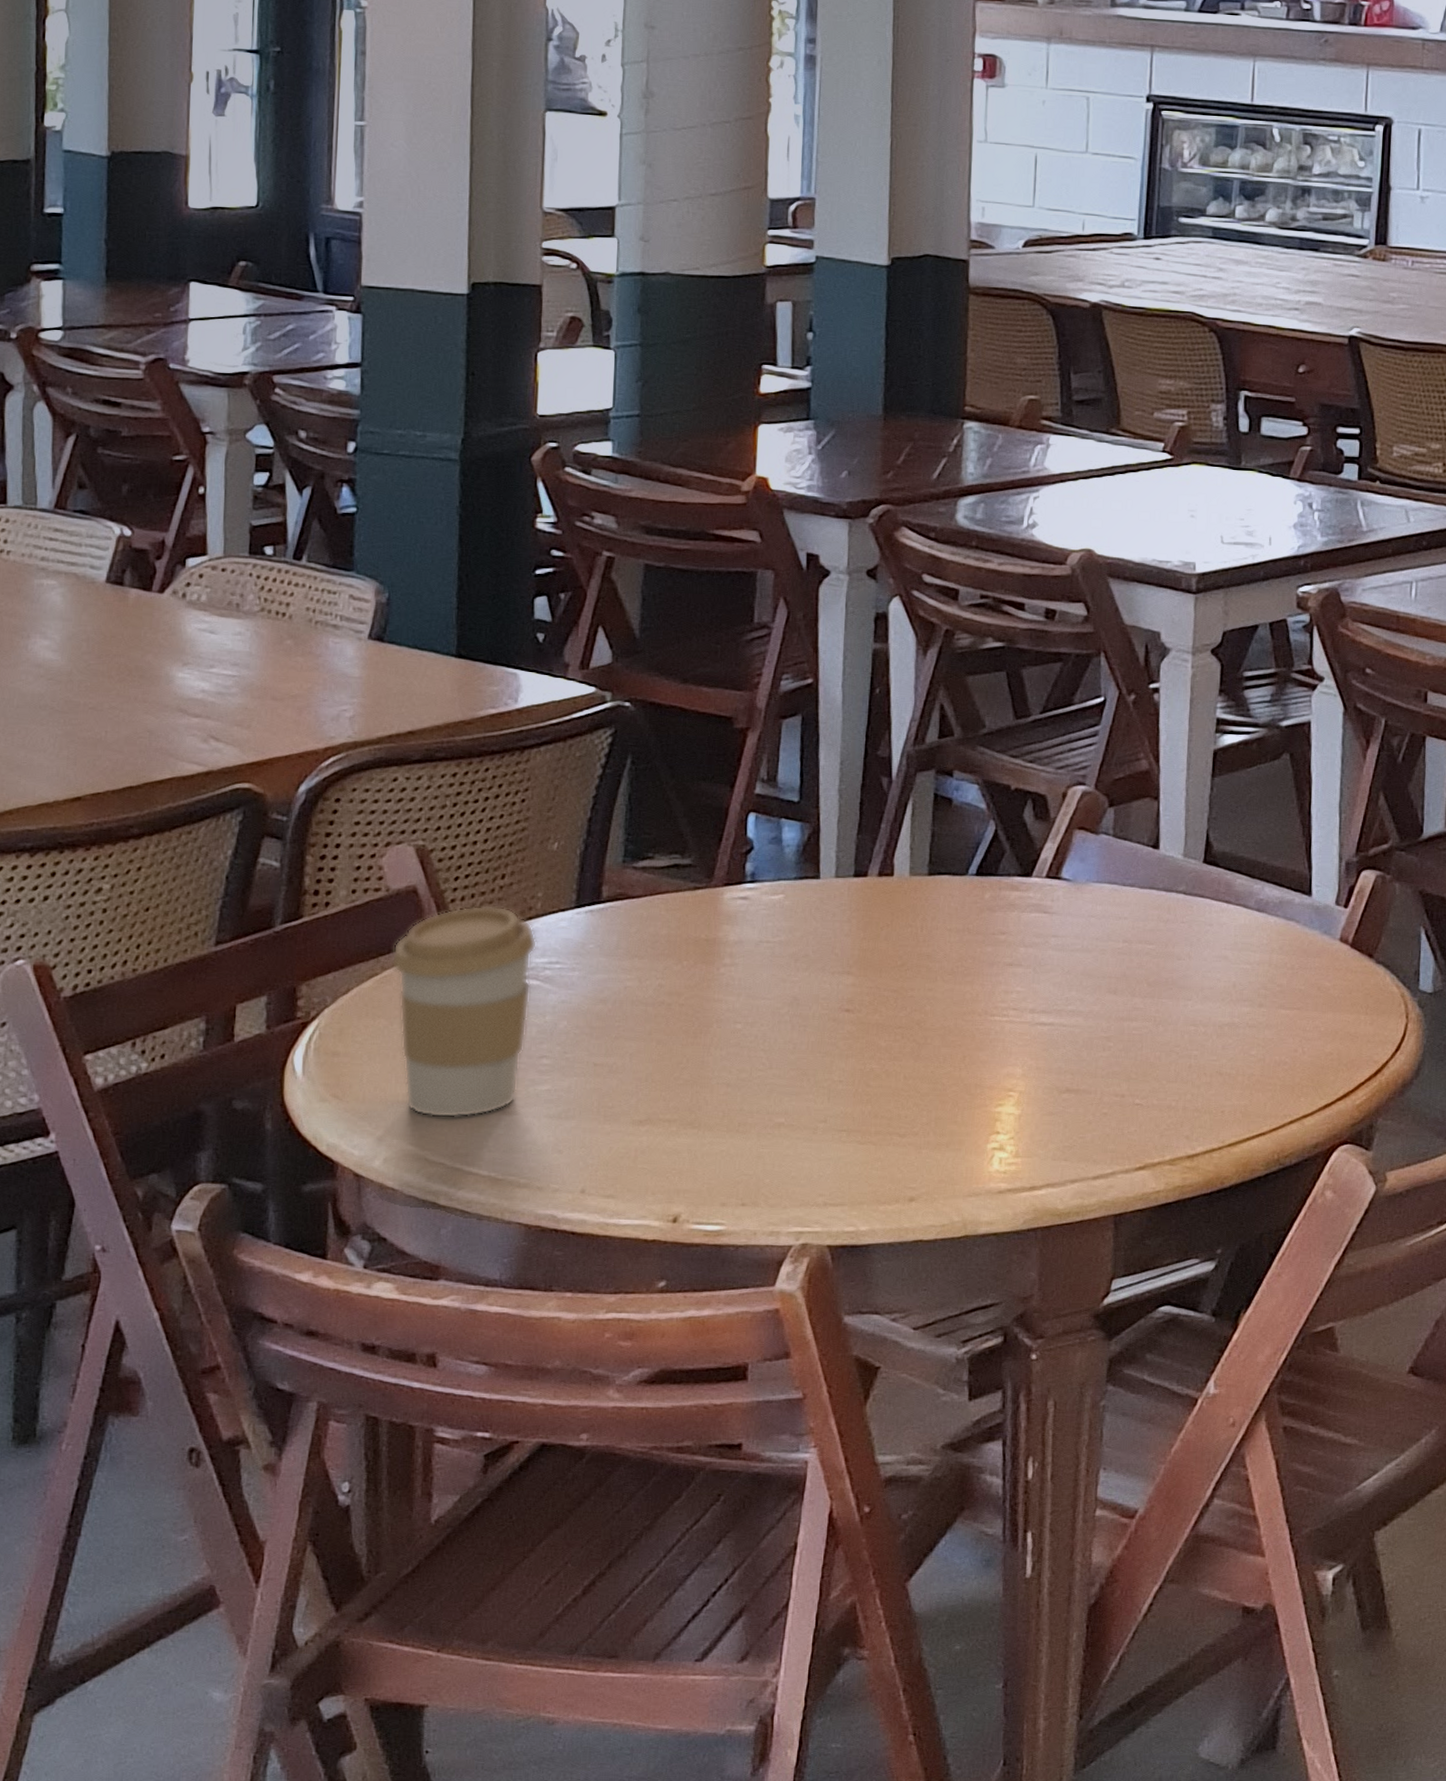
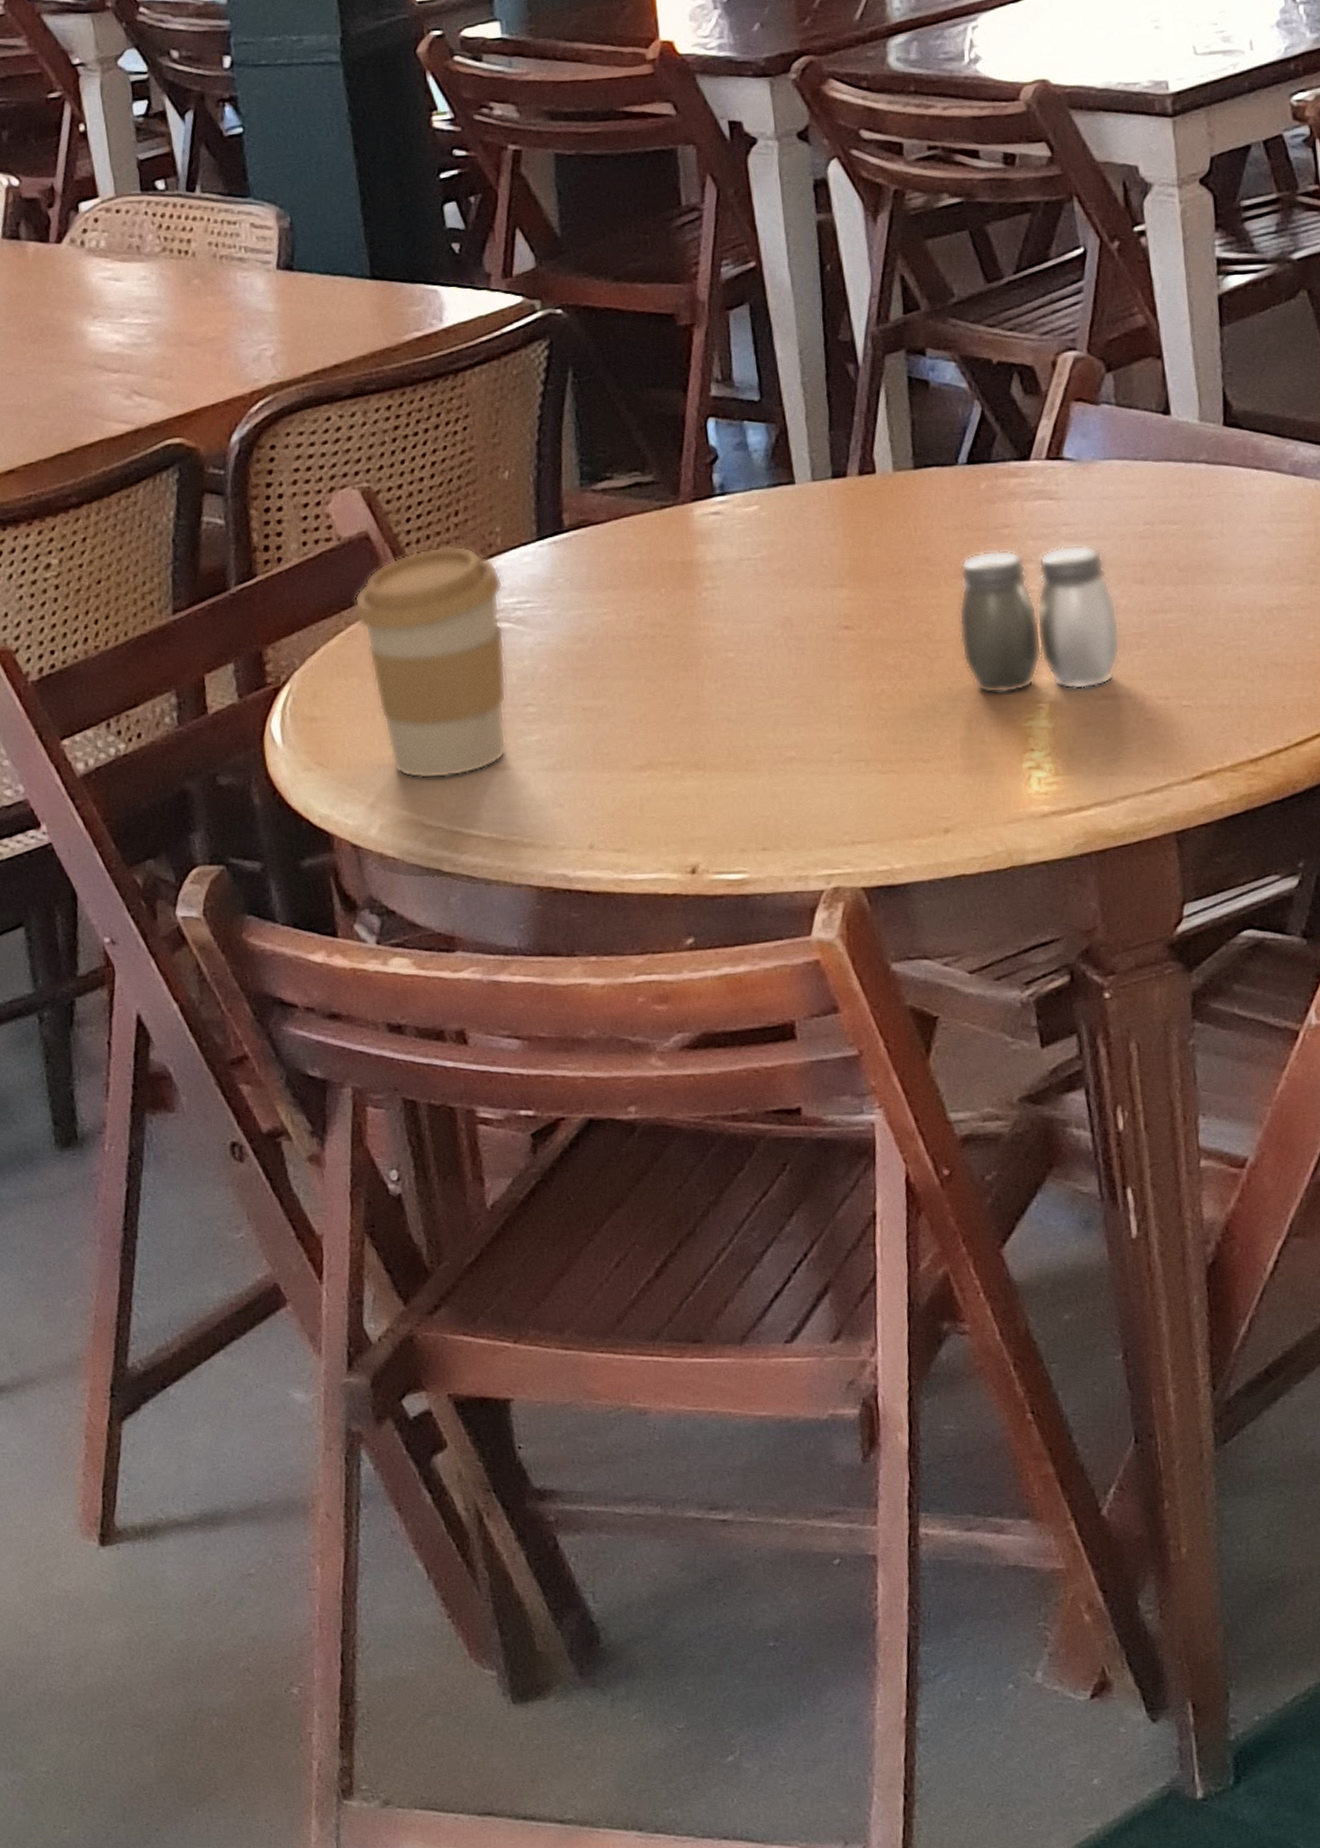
salt and pepper shaker: none [947,953,1090,1083] -> present [958,545,1121,694]

